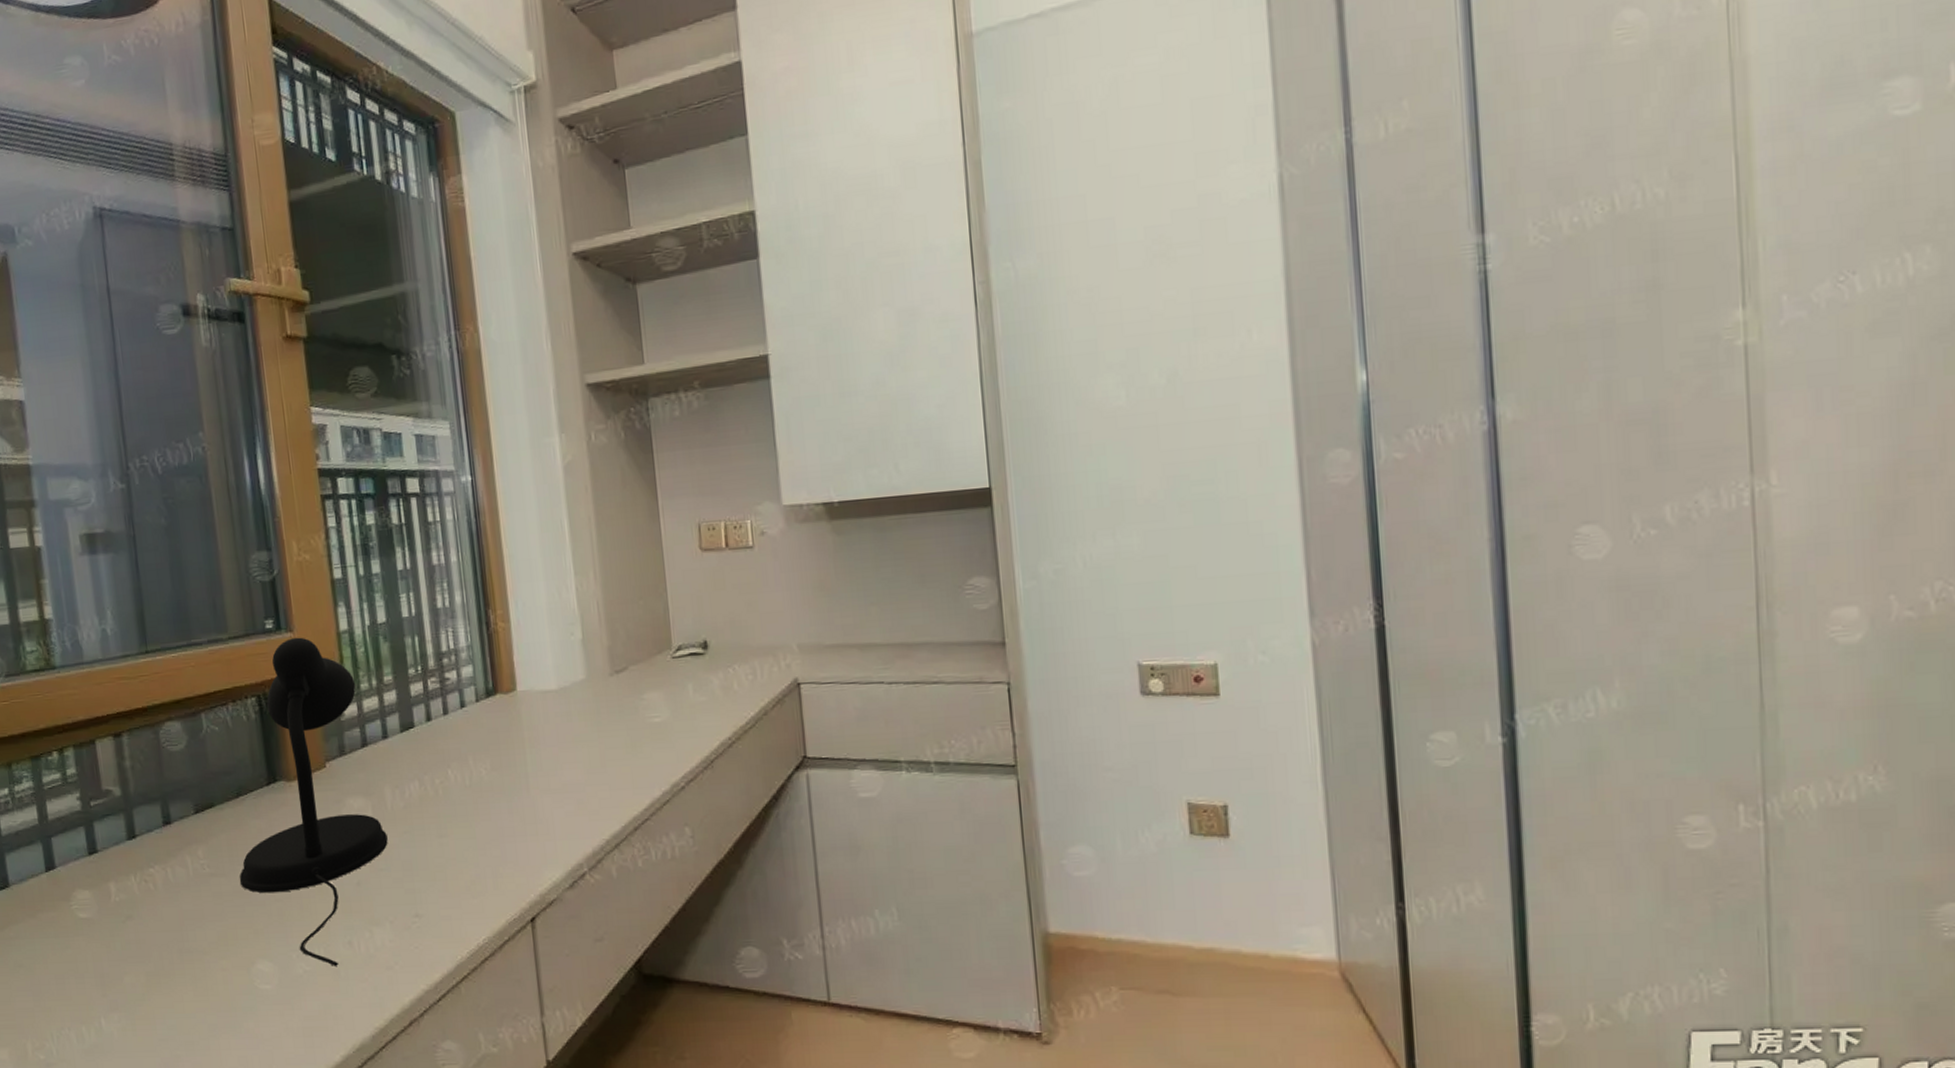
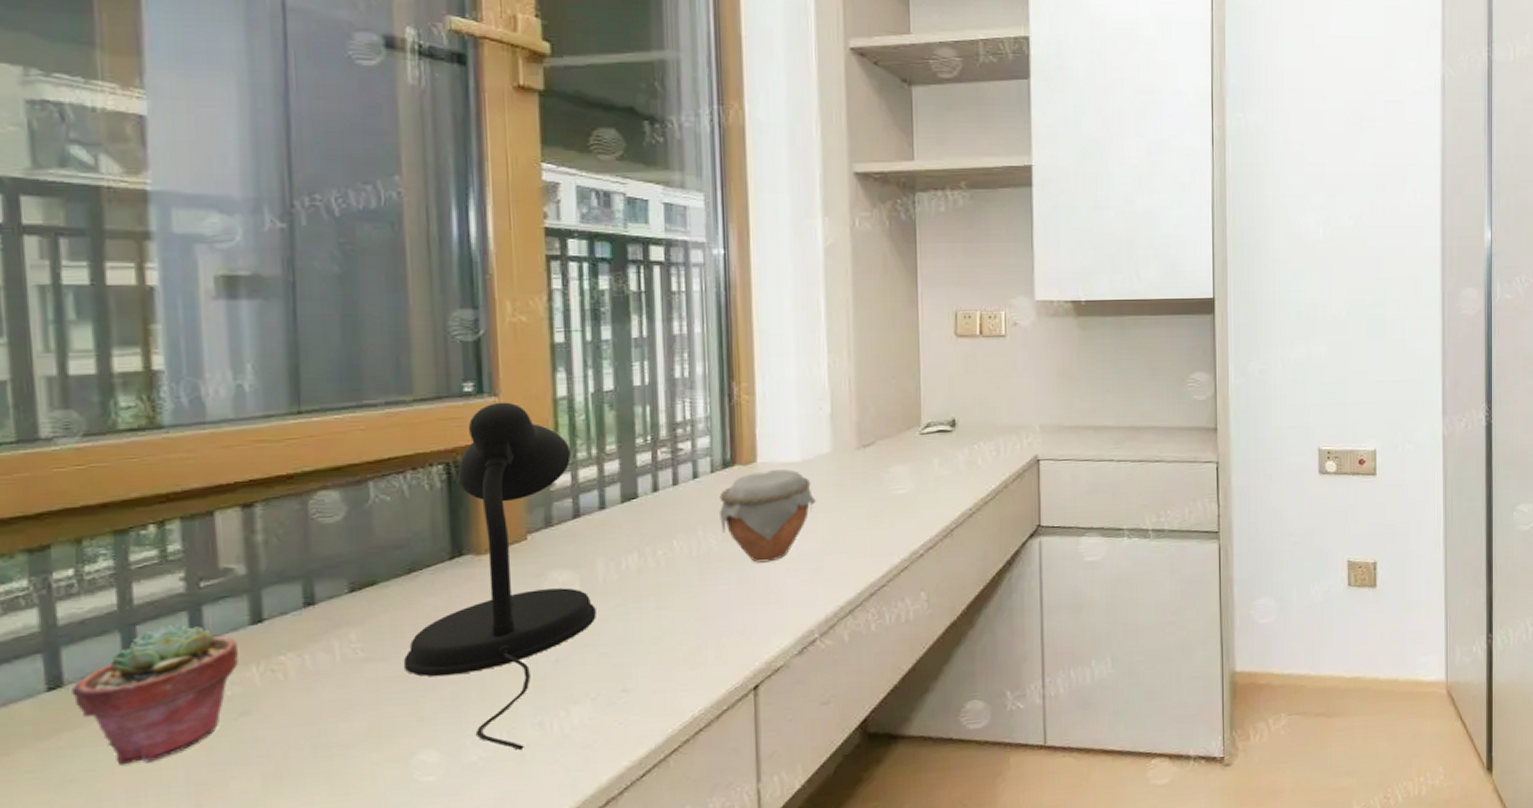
potted succulent: none [14,838,122,956] -> present [71,624,238,766]
jar: none [485,697,575,793] -> present [719,469,816,563]

